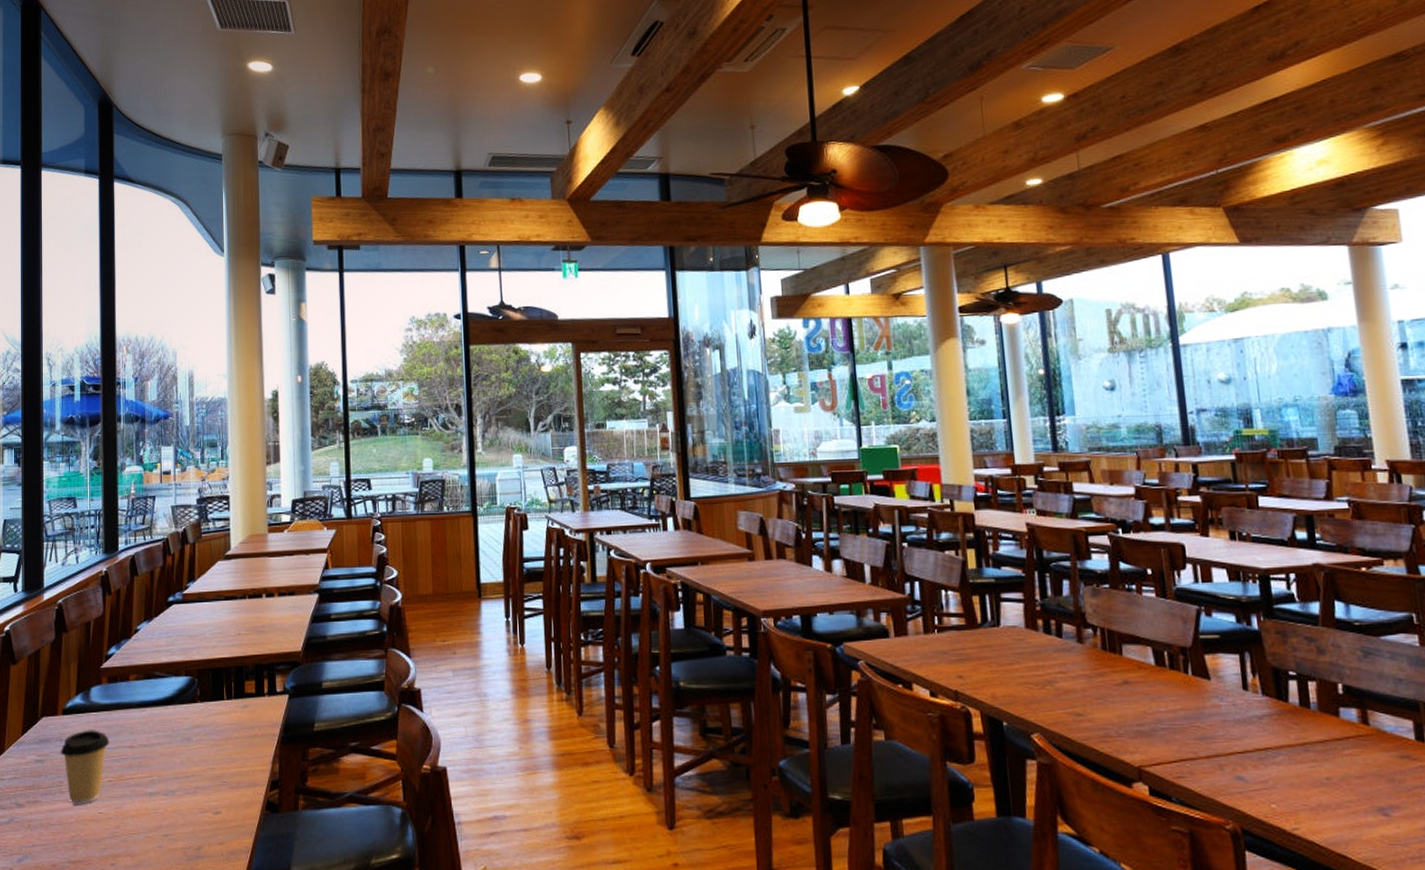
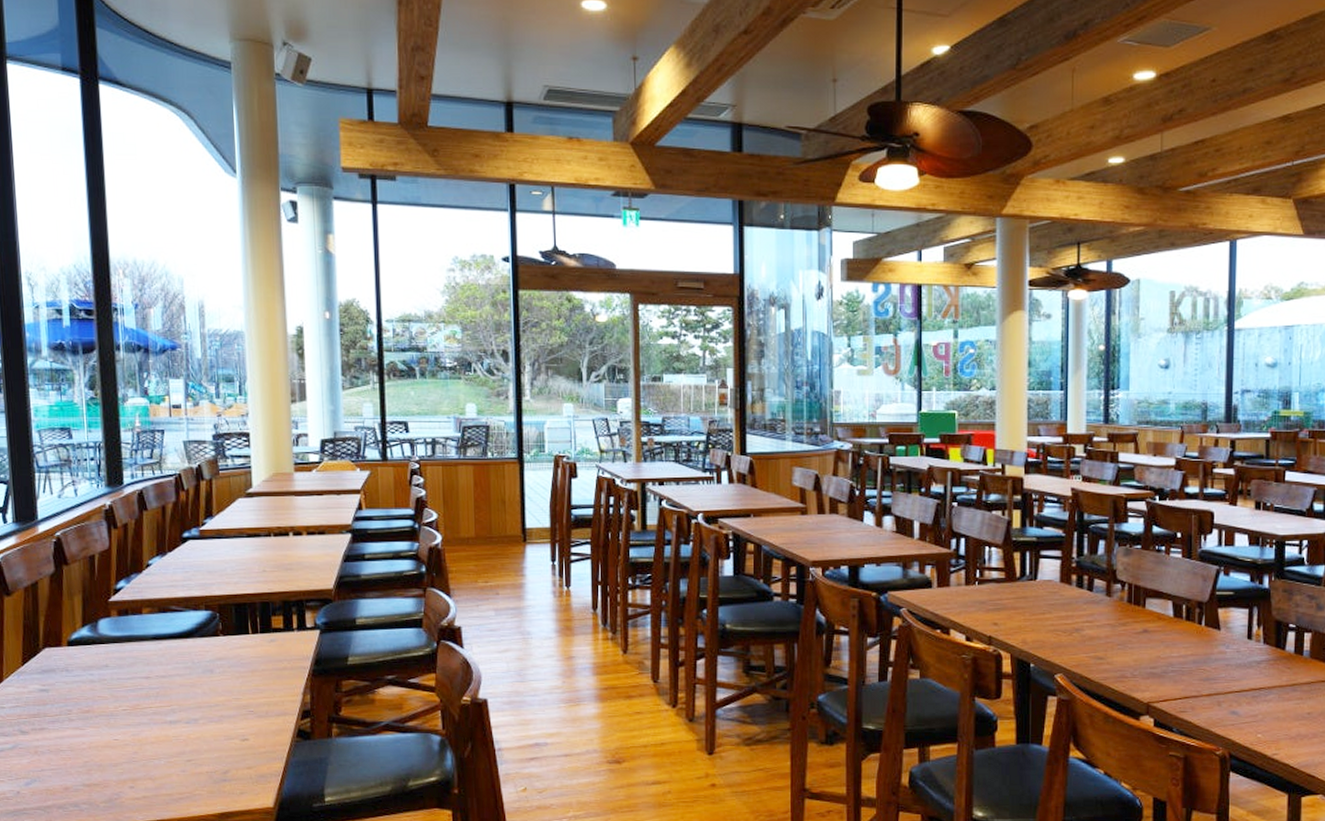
coffee cup: present [60,730,110,805] -> none [67,661,123,733]

